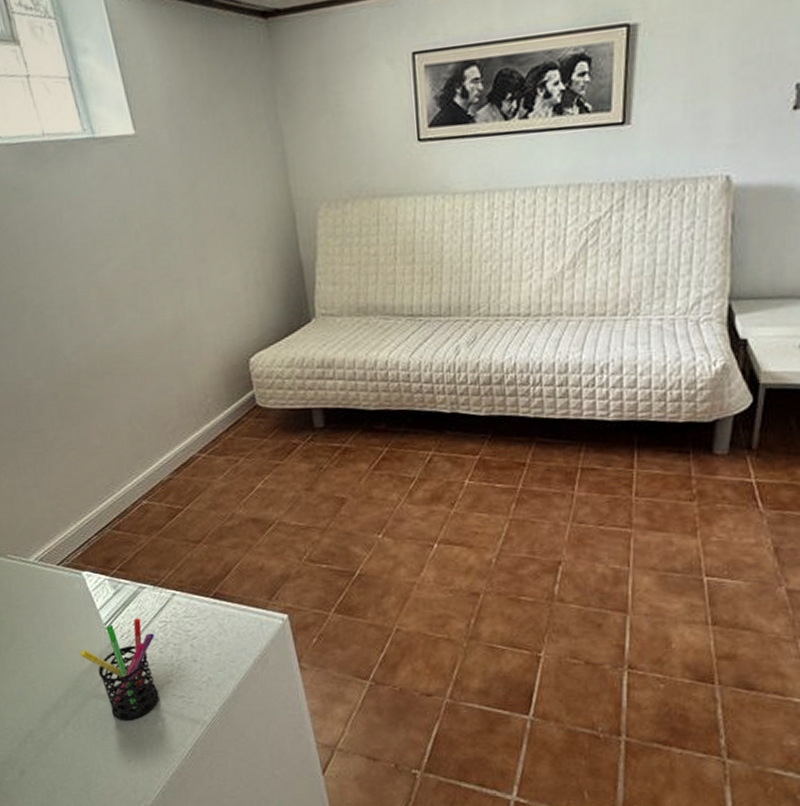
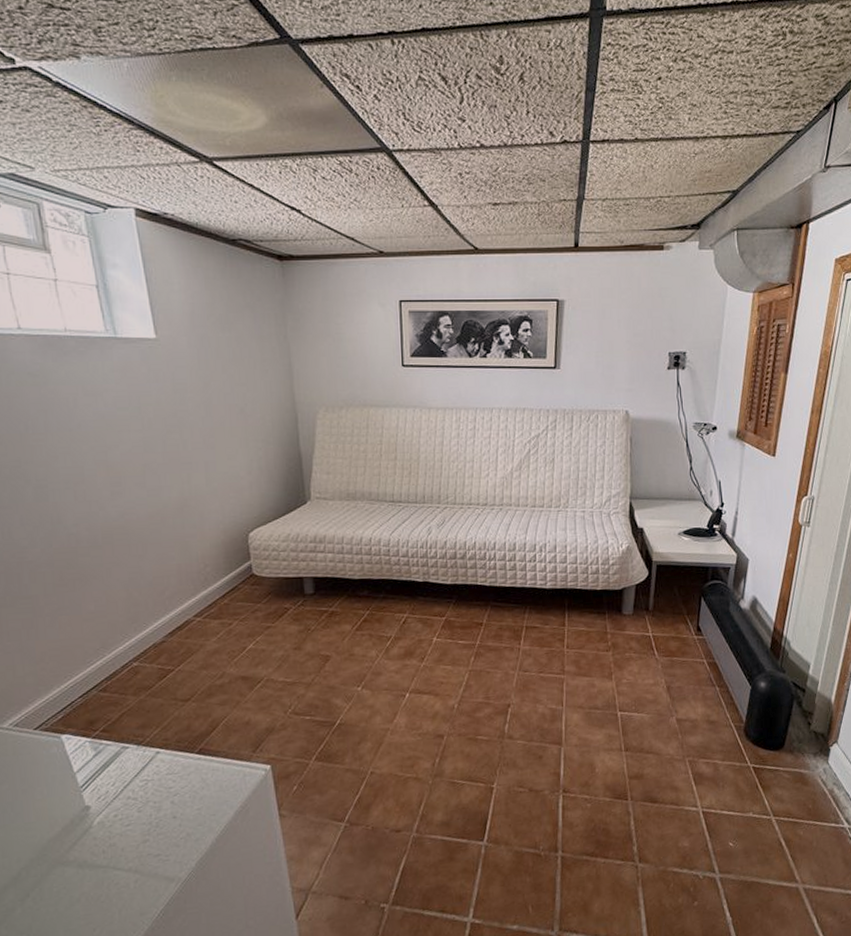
pen holder: present [80,618,159,720] -> none [50,778,135,887]

